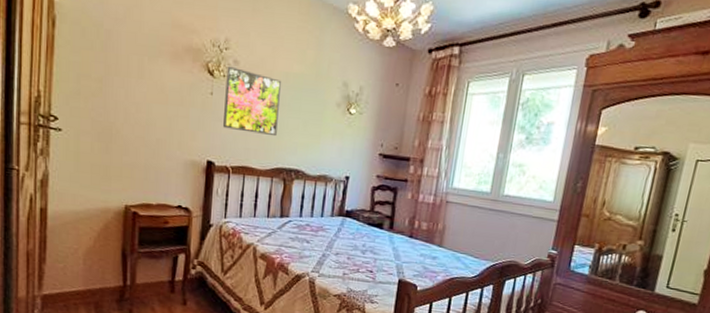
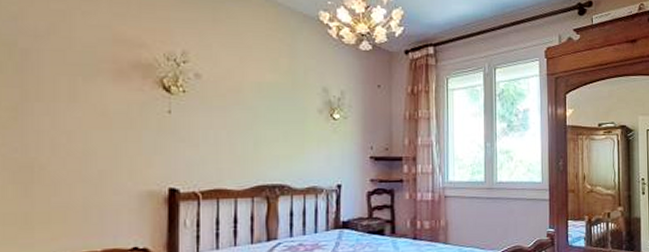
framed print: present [223,65,282,137] -> none [187,80,255,152]

